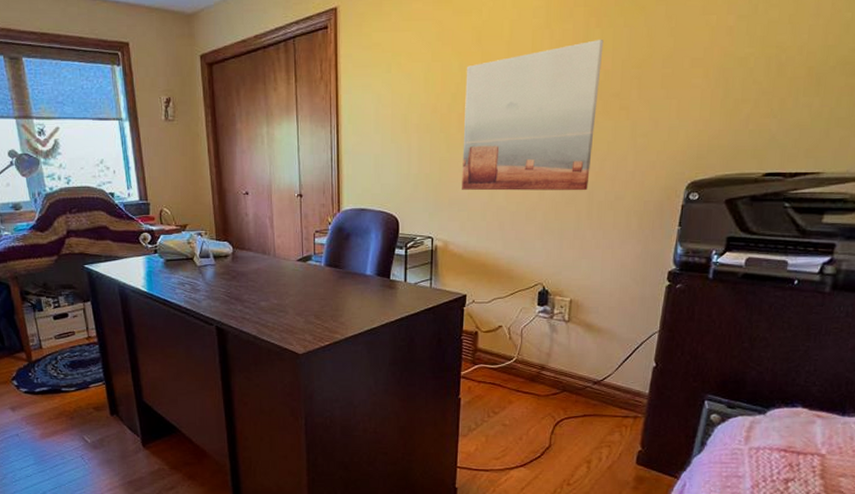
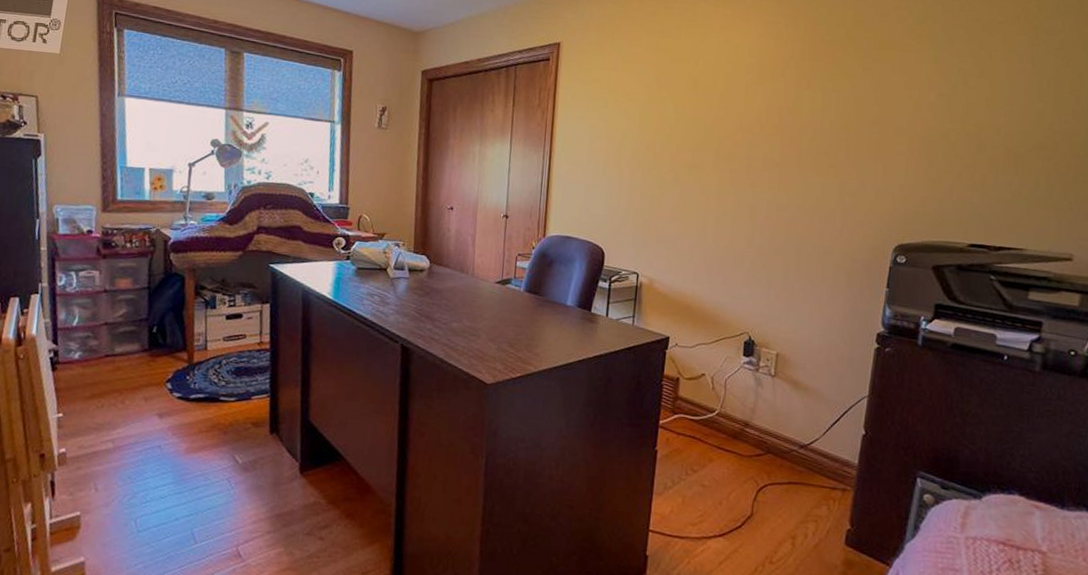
wall art: present [462,39,604,191] -> none [670,99,813,243]

